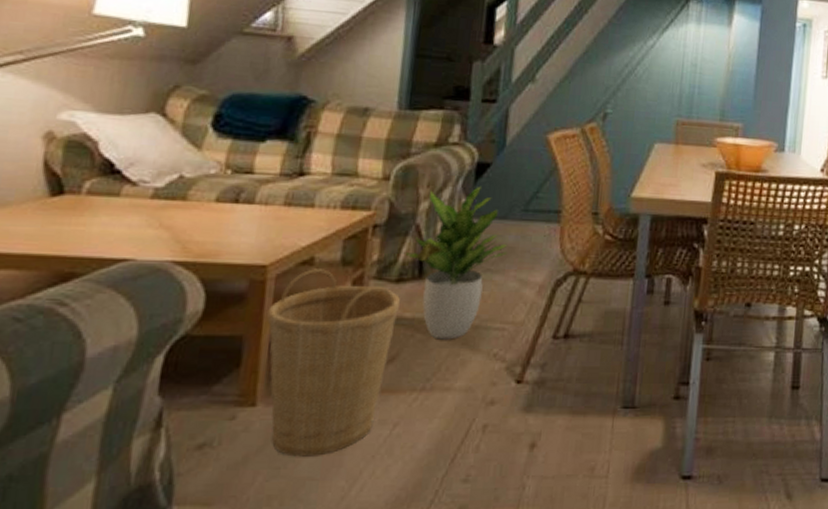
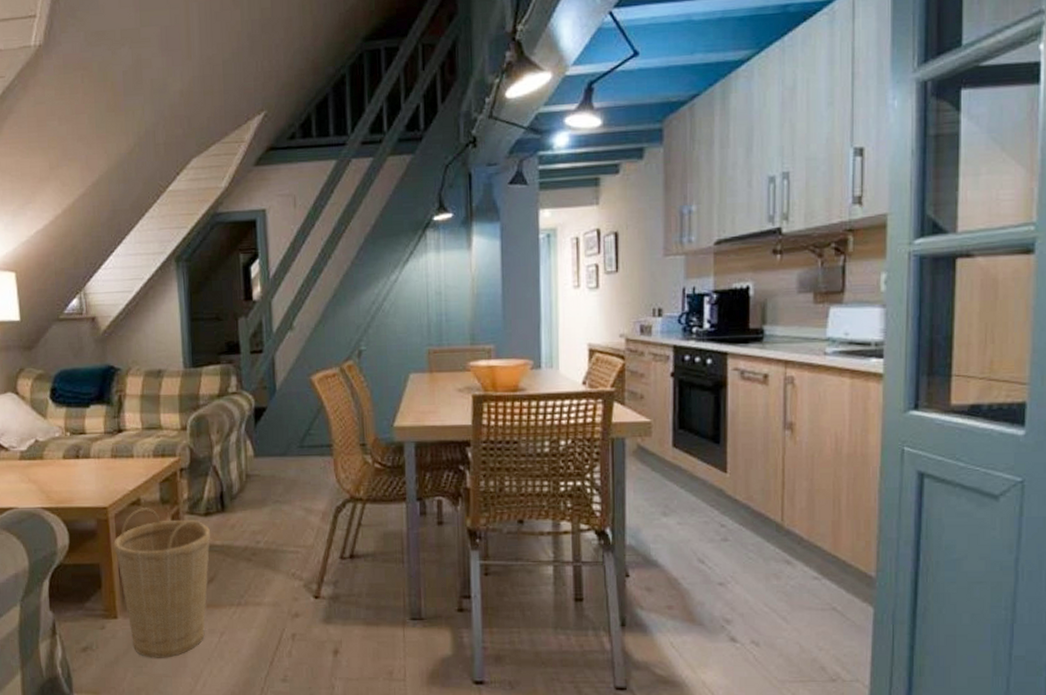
potted plant: present [403,186,509,340] -> none [207,428,292,562]

